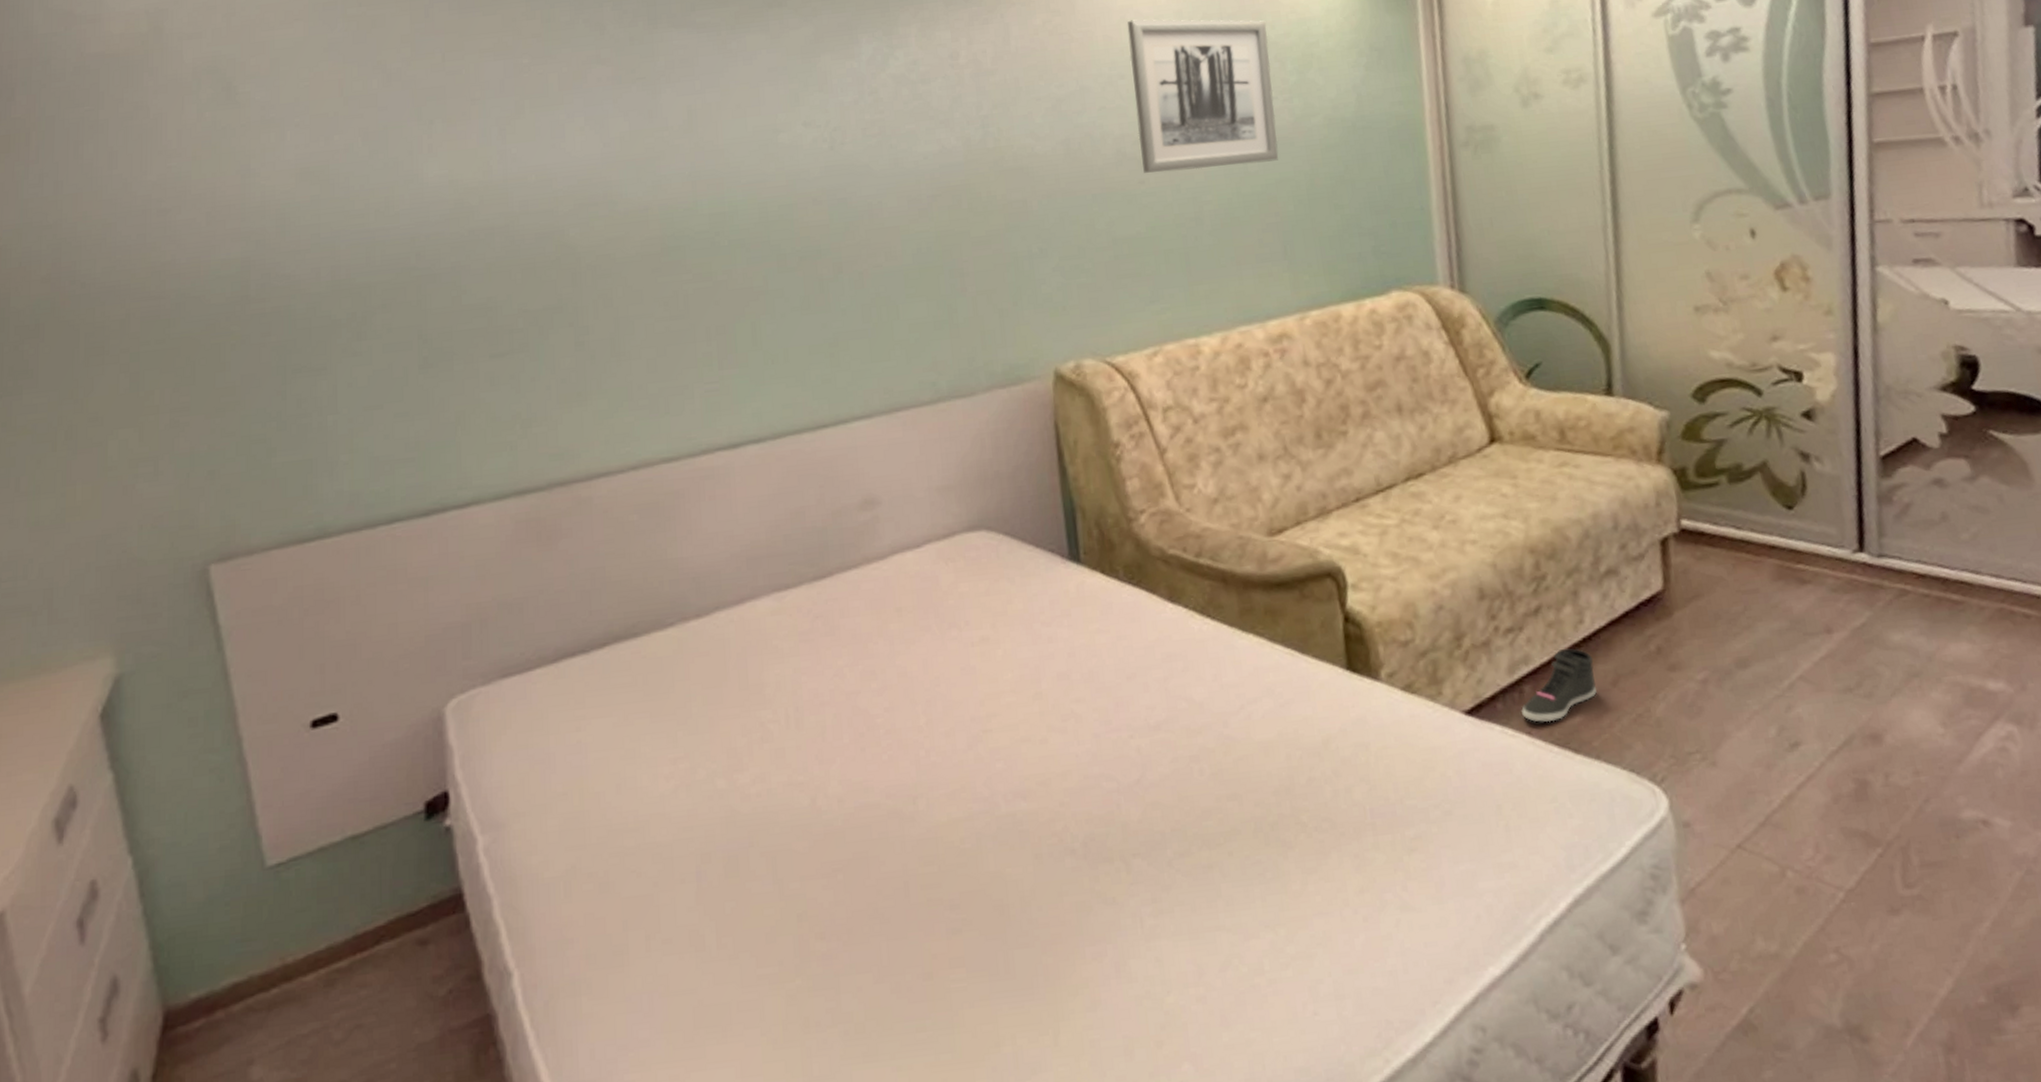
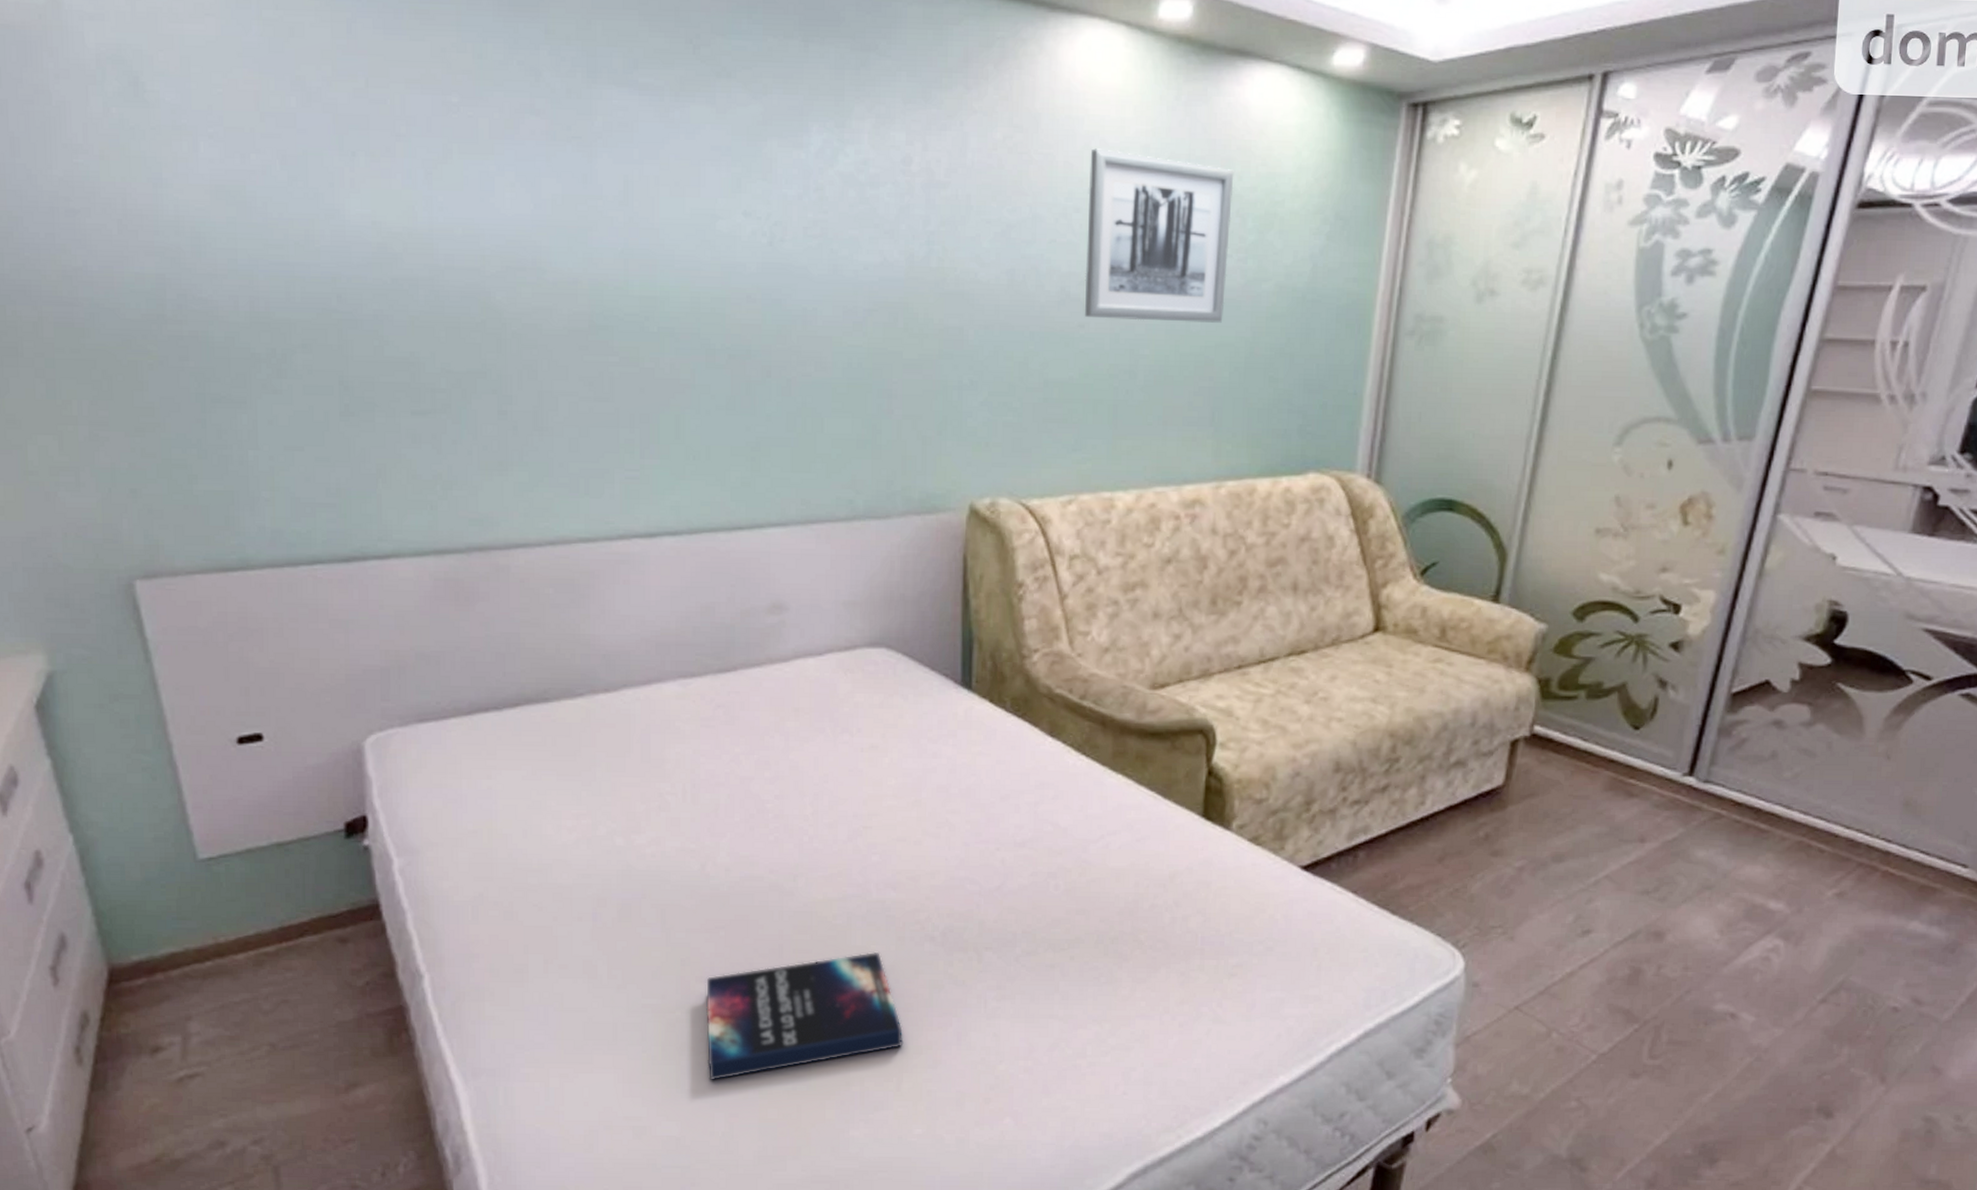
hardback book: none [827,876,1056,1062] -> present [706,951,904,1081]
sneaker: present [1521,648,1597,723] -> none [1352,825,1426,886]

